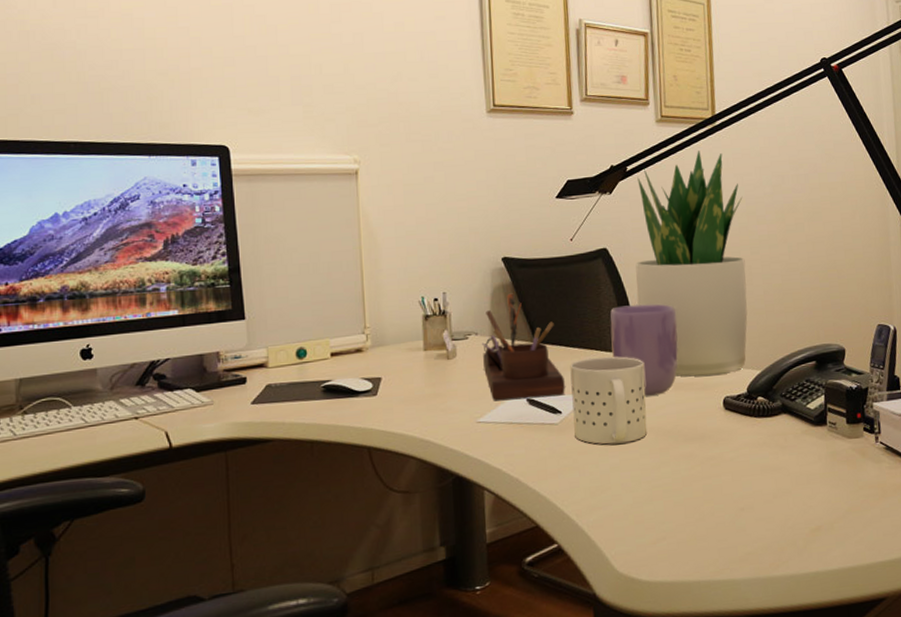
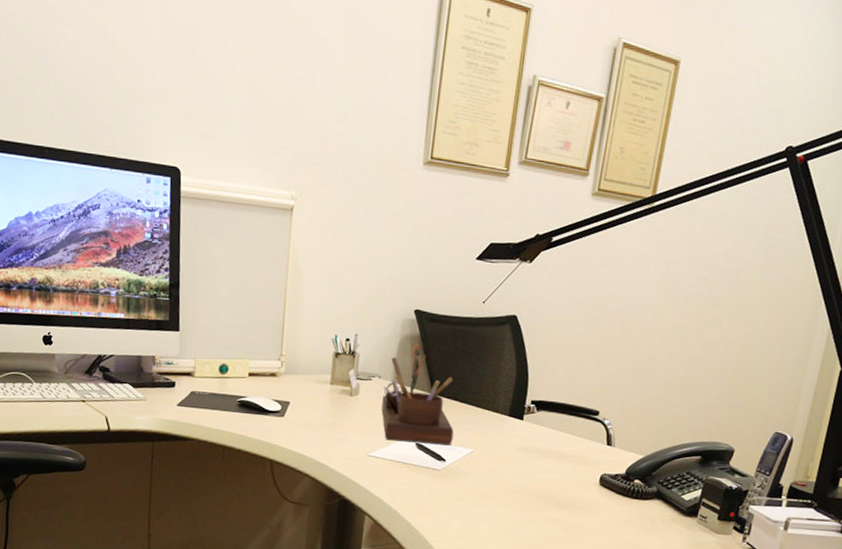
mug: present [570,356,648,446] -> none [454,416,532,500]
cup: present [609,304,679,396] -> none [502,373,573,461]
planter: present [635,151,748,377] -> none [536,230,665,453]

